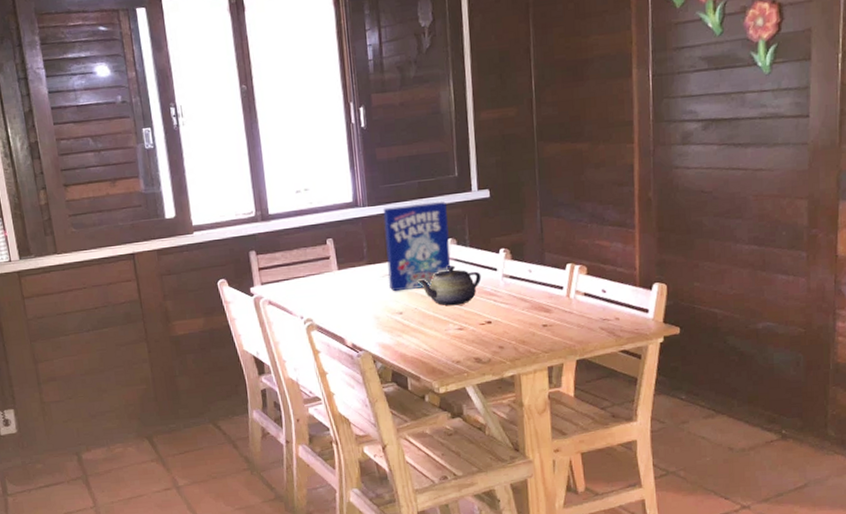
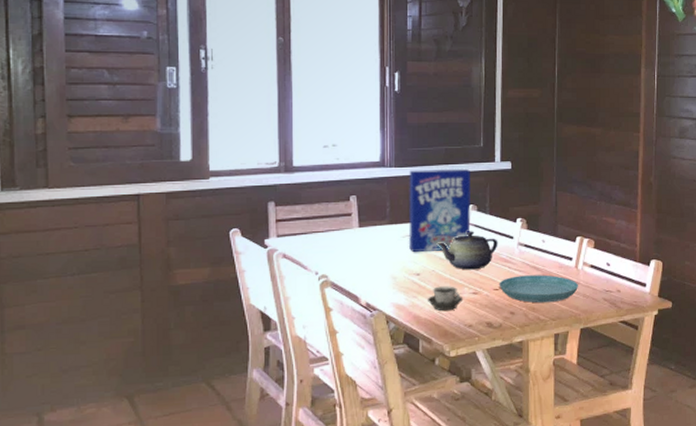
cup: none [412,323,449,349] -> present [427,286,464,311]
saucer: none [485,306,572,336] -> present [499,275,579,303]

